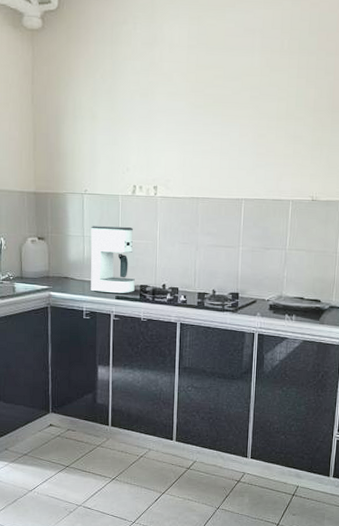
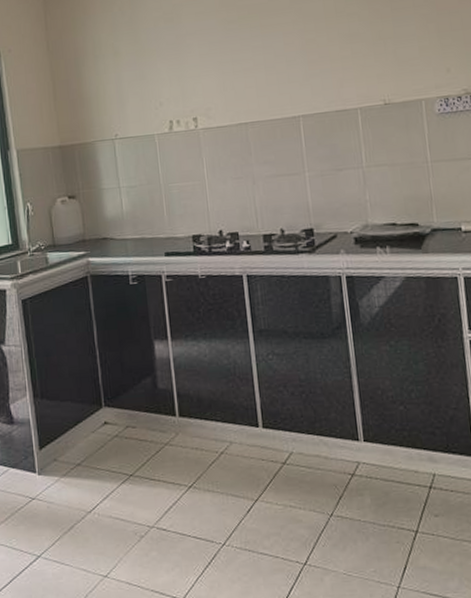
coffee maker: present [90,226,135,294] -> none [127,169,186,251]

